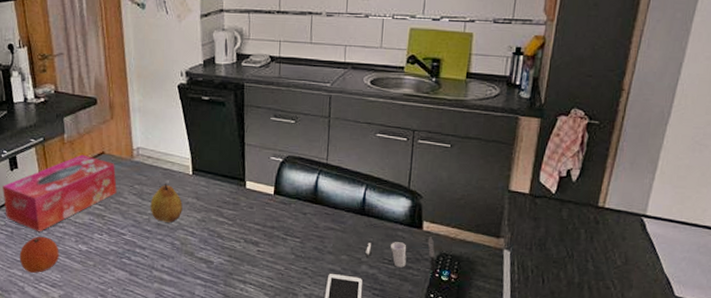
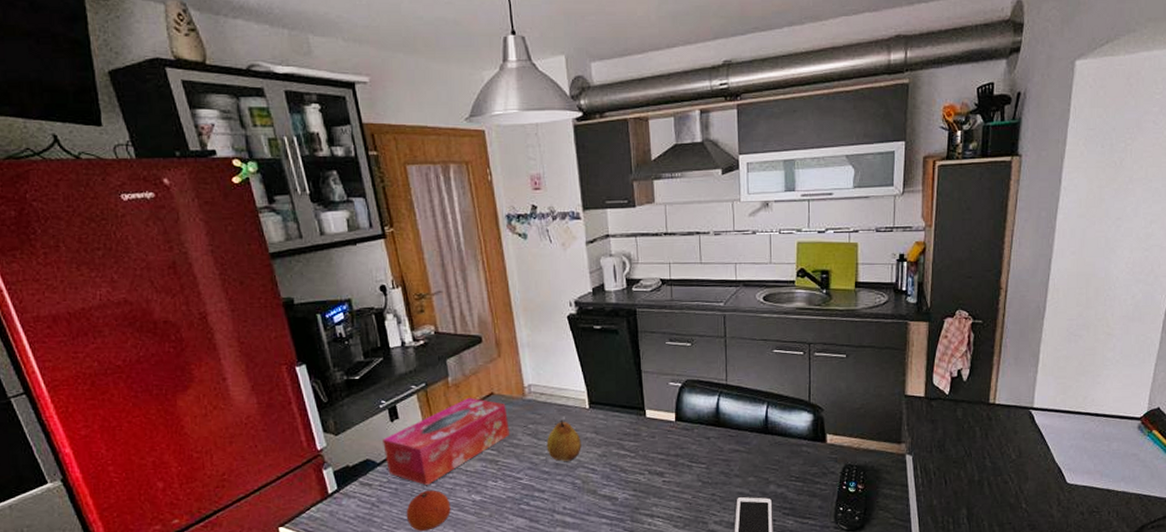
cup: present [365,237,436,272] -> none [772,449,842,484]

